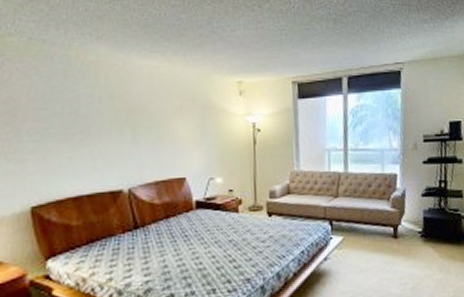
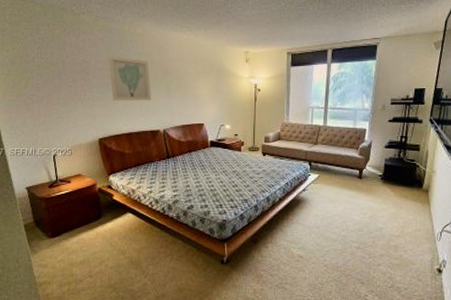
wall art: none [45,90,110,153] -> present [108,55,151,101]

